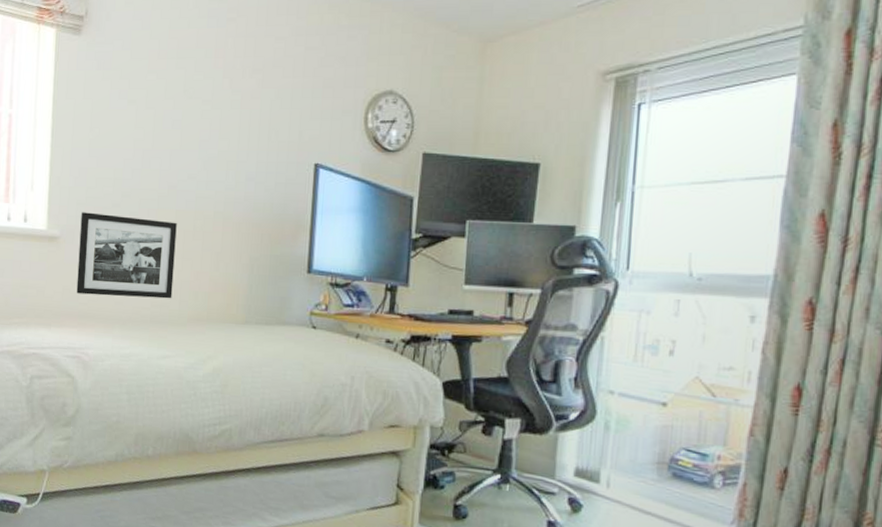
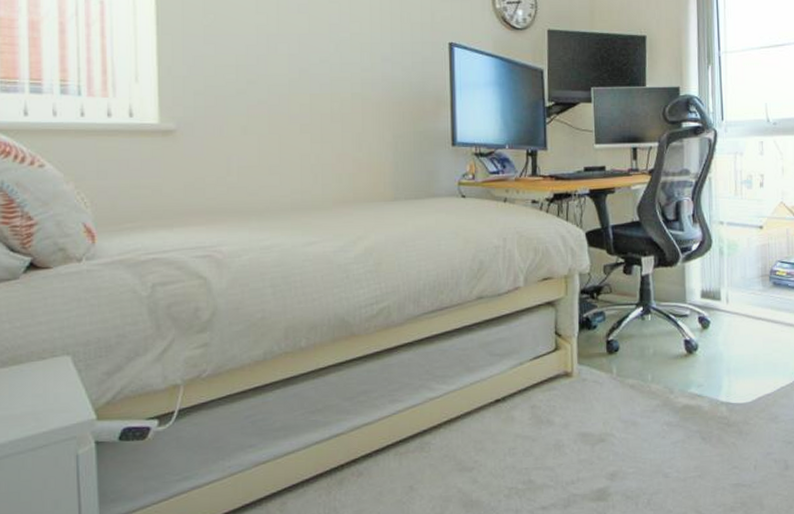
picture frame: present [76,212,177,299] -> none [200,102,314,189]

